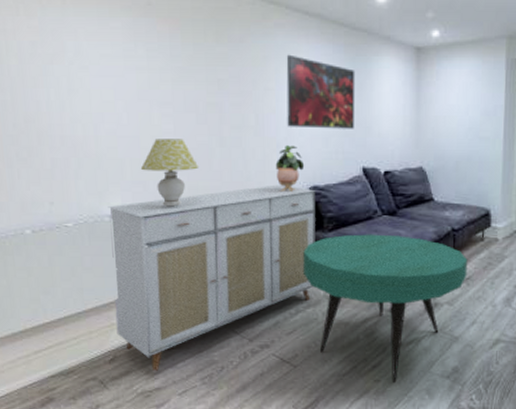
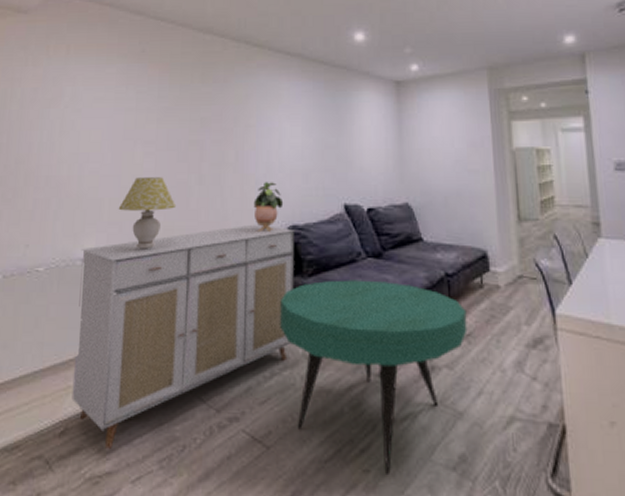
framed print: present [286,54,355,129] -> none [267,92,336,164]

